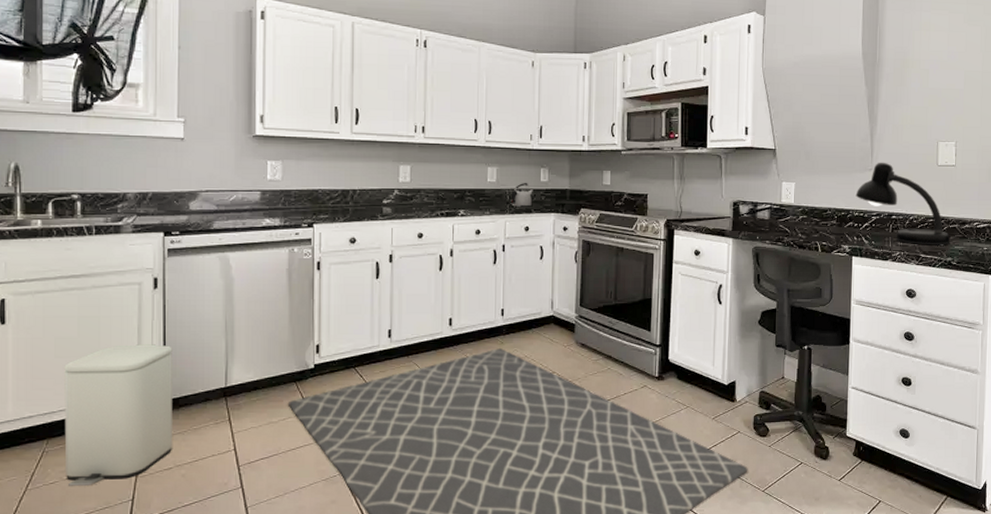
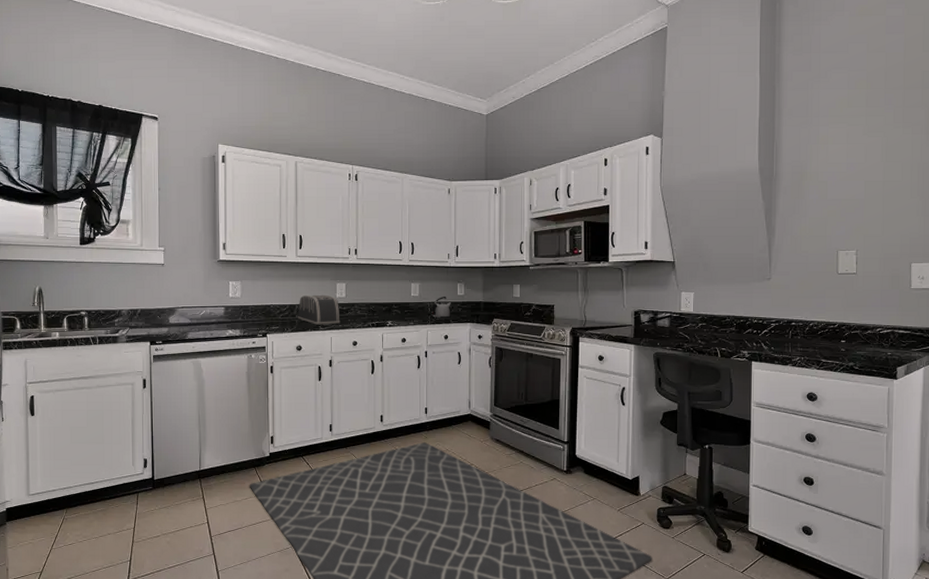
pedal bin: present [64,344,173,487] -> none [78,434,160,548]
toaster: none [352,178,404,215] -> present [298,294,340,326]
desk lamp: present [855,162,950,245] -> none [754,271,852,351]

